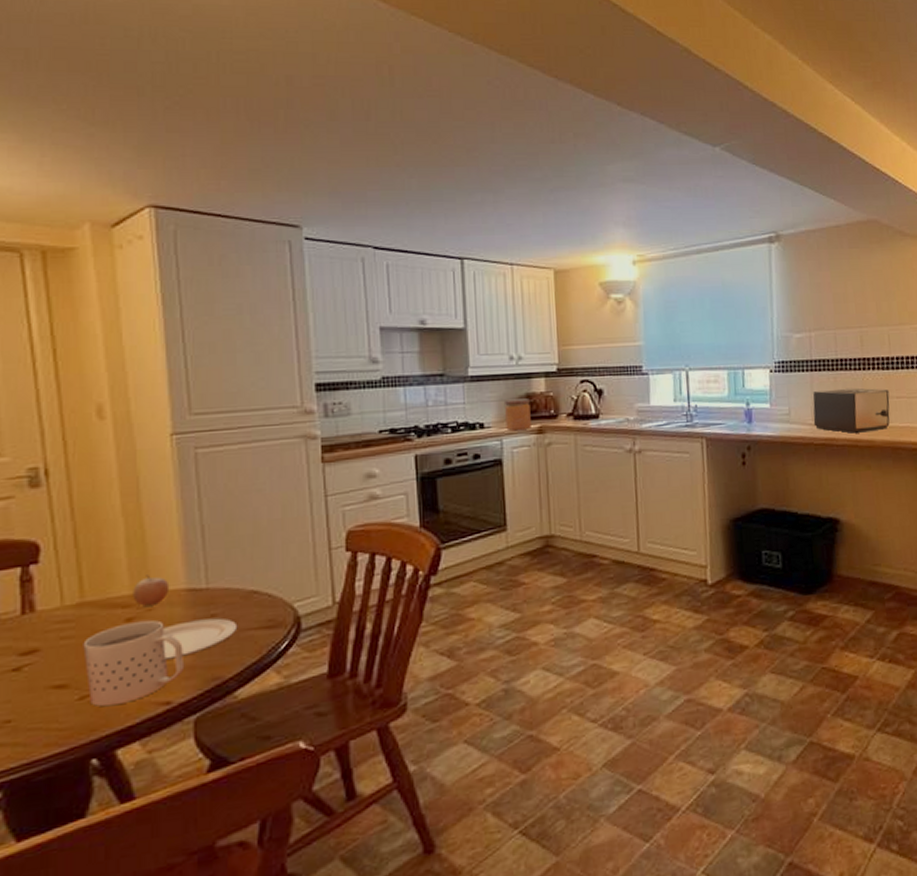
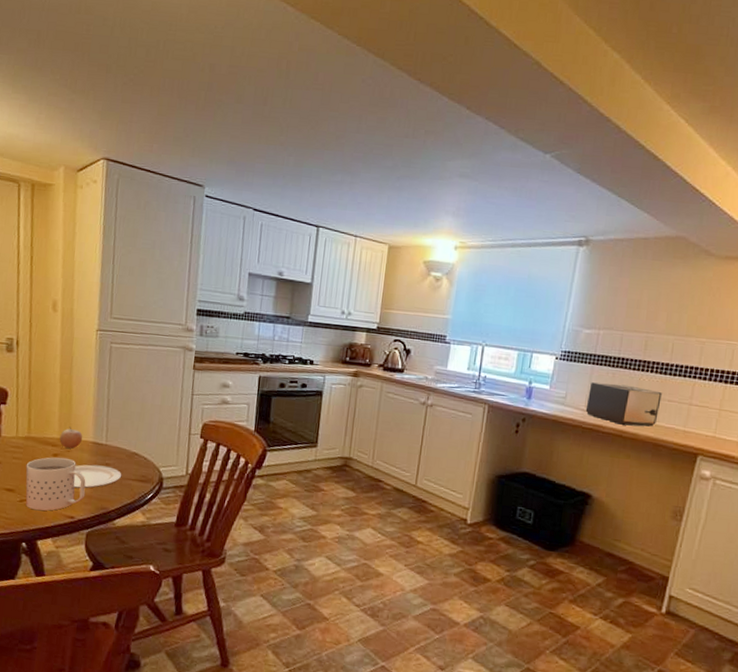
jar: present [505,398,531,430] -> none [330,345,352,371]

